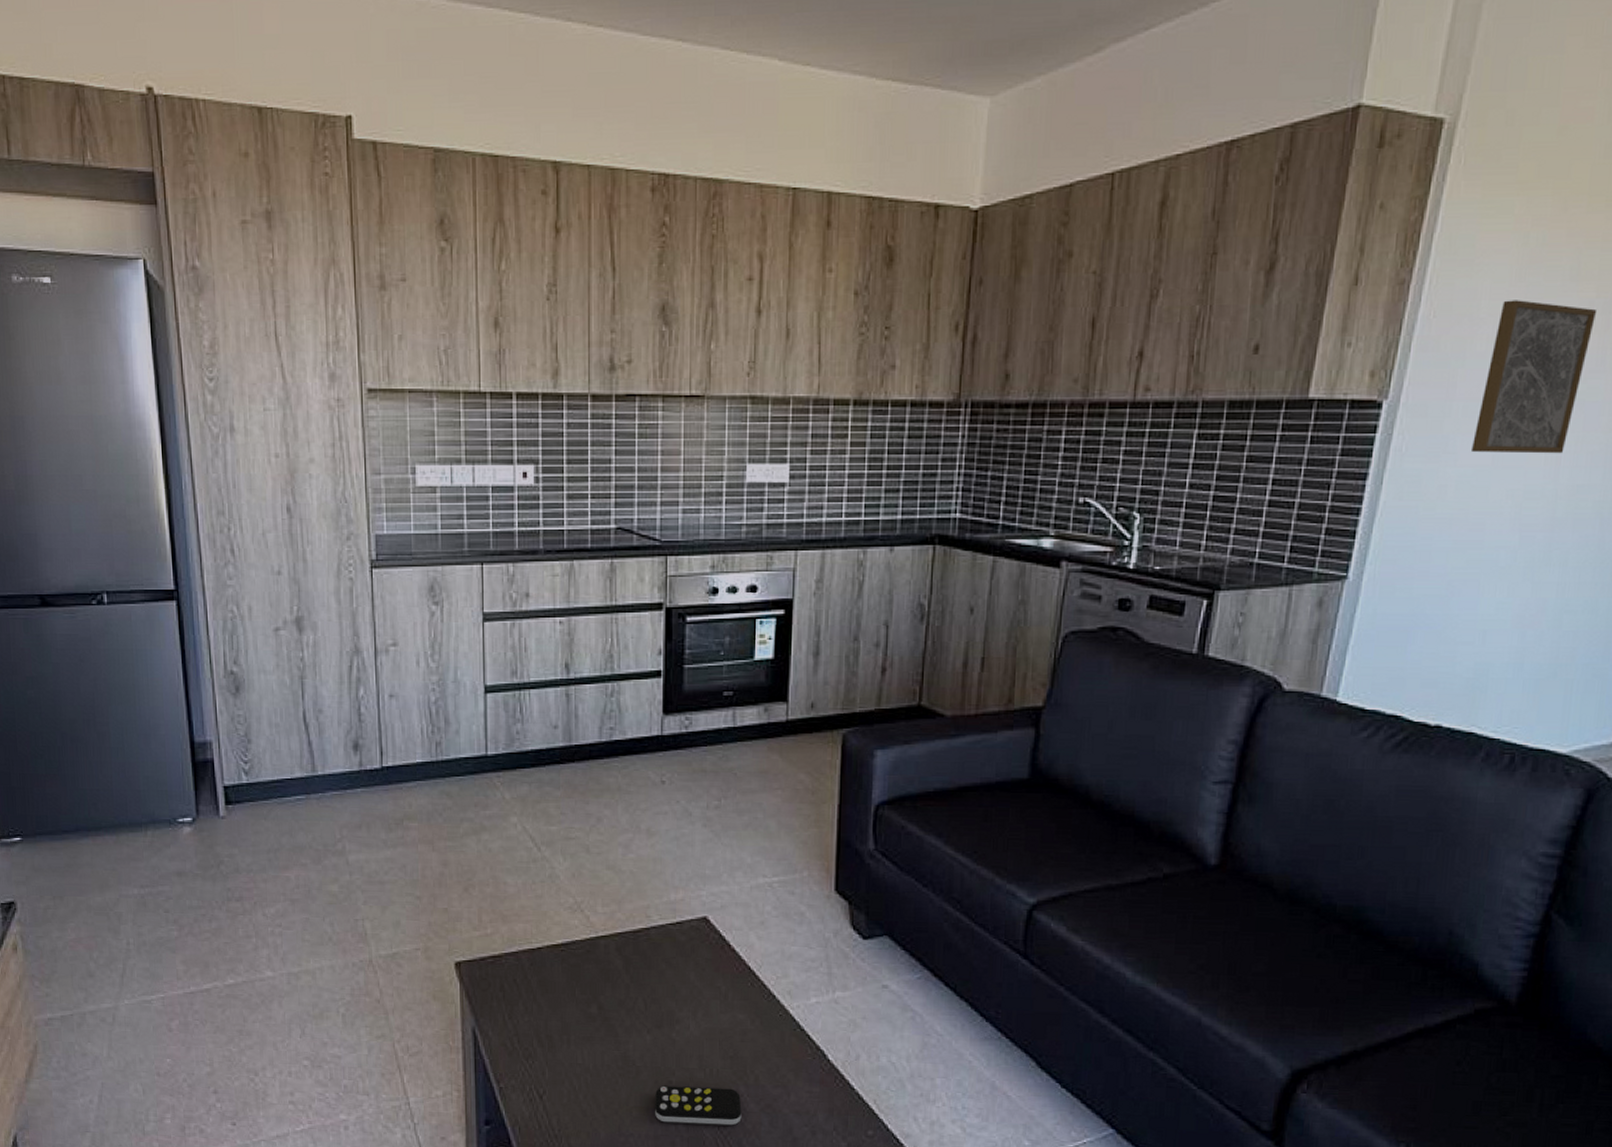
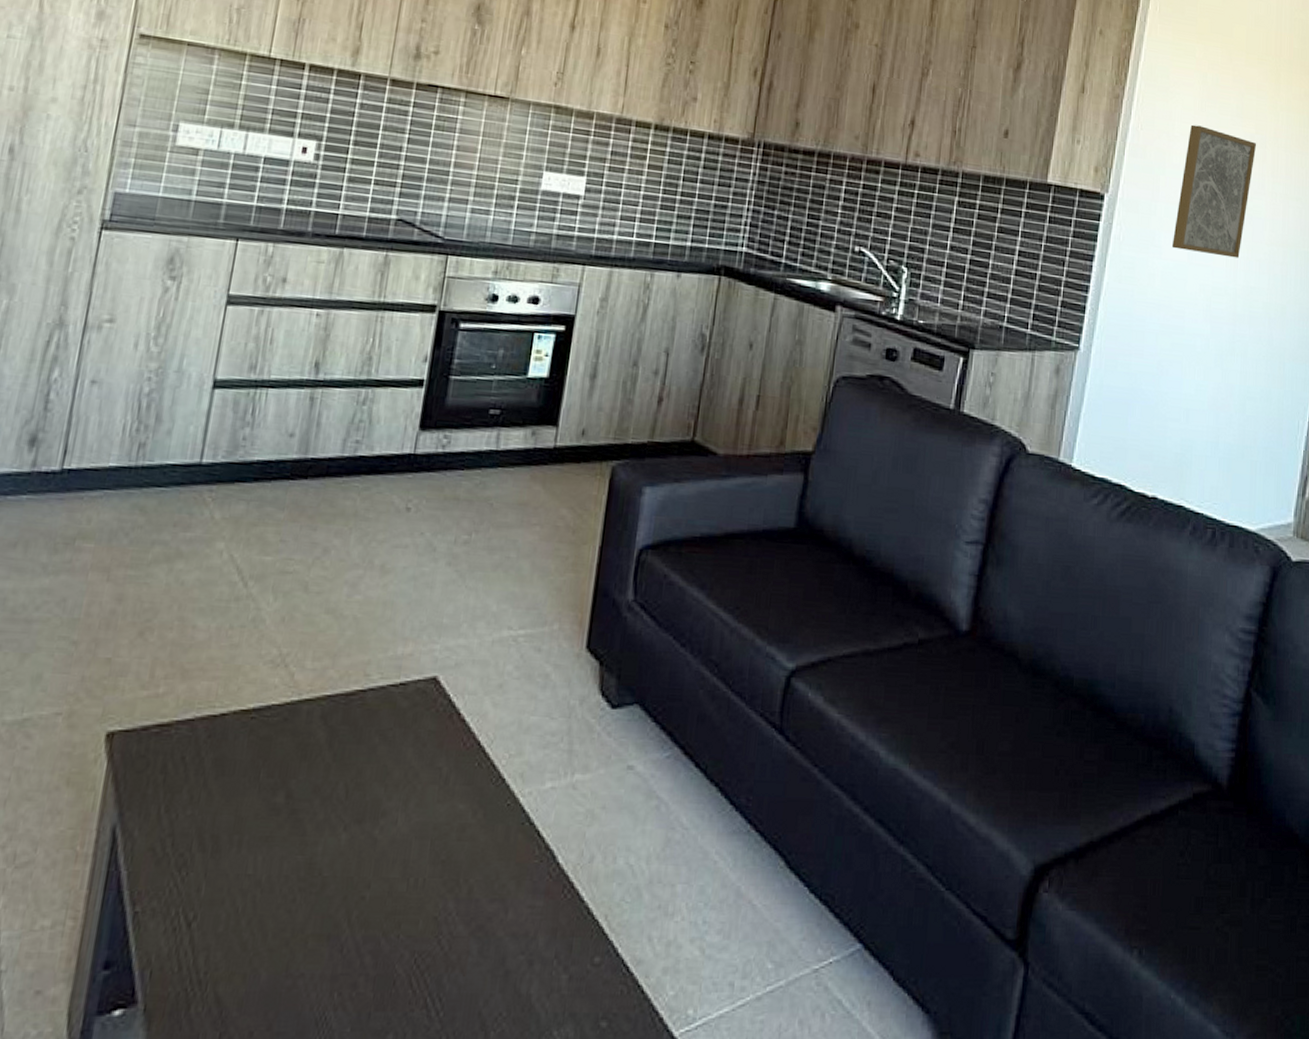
remote control: present [655,1085,742,1126] -> none [337,903,448,957]

